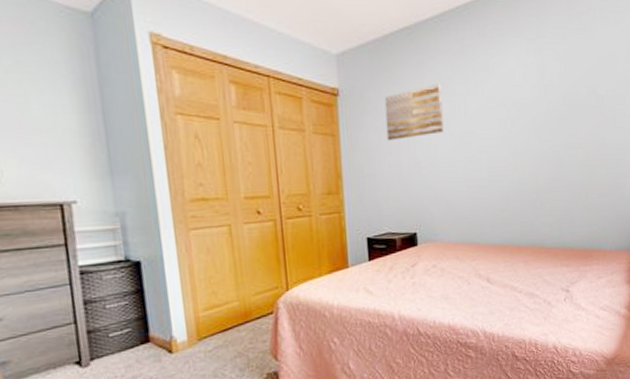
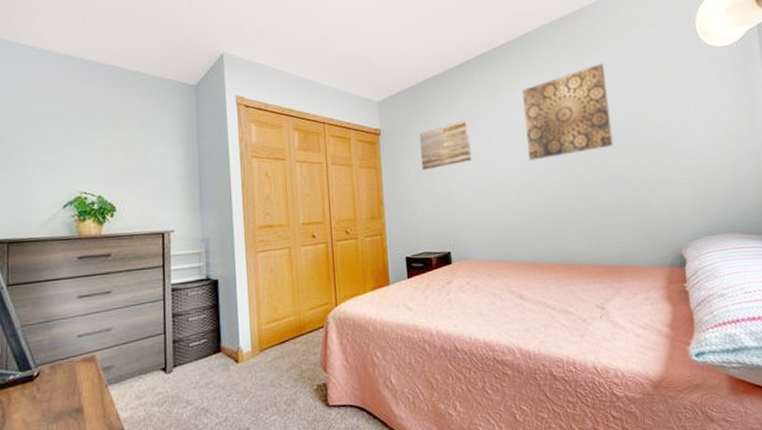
wall art: none [503,29,594,135] -> present [522,63,613,161]

